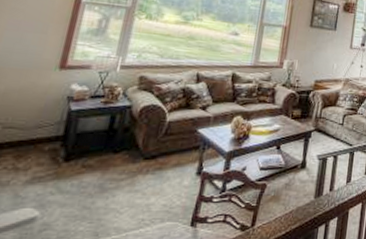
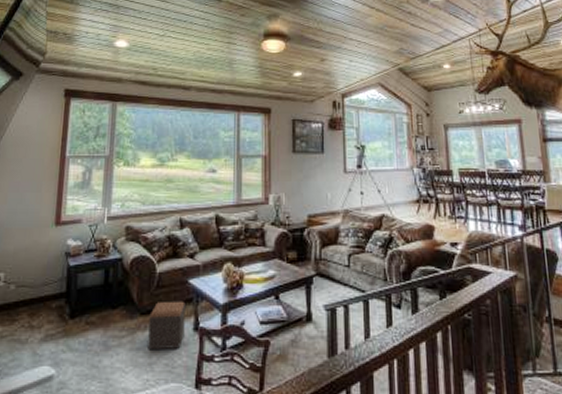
footstool: none [147,147,192,192] -> present [148,301,186,350]

